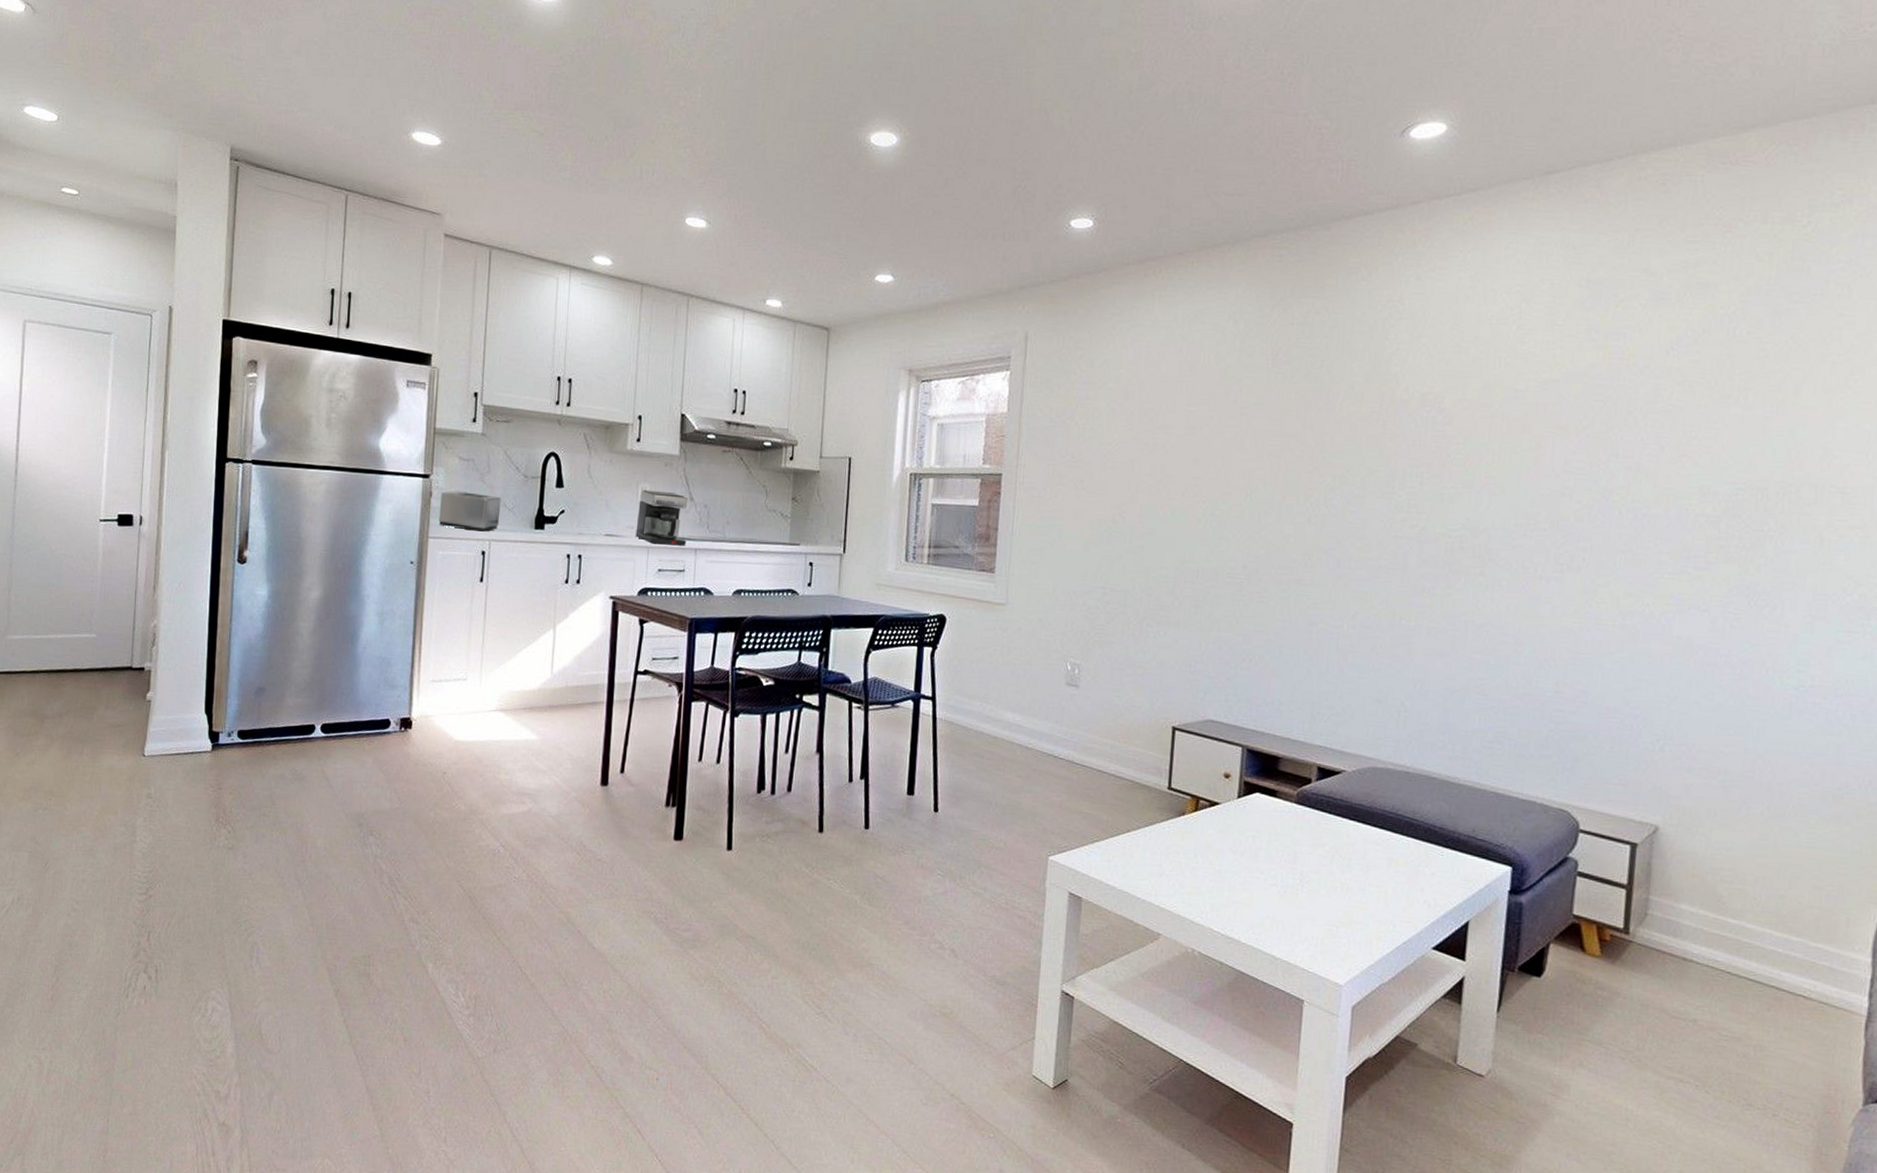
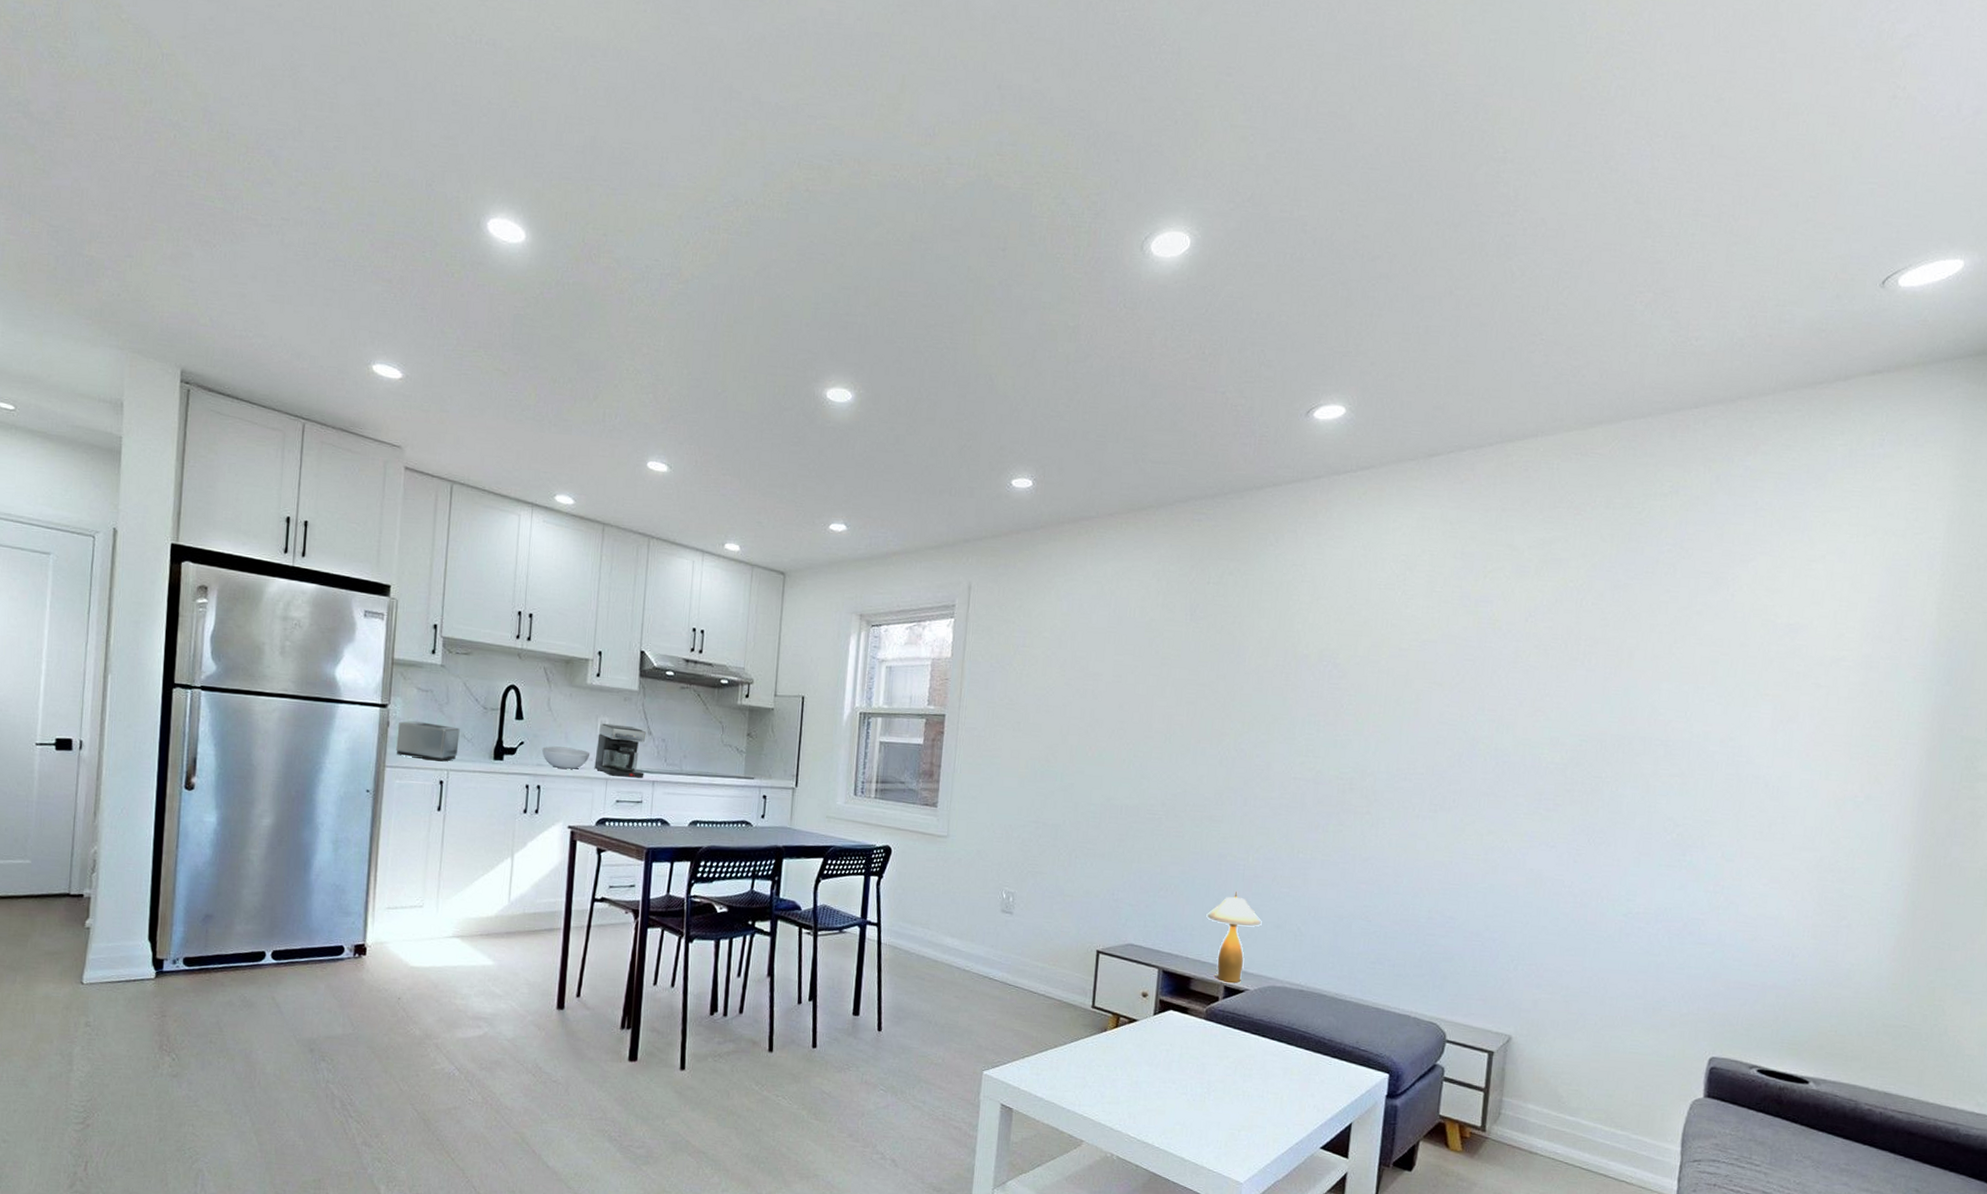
bowl: none [582,514,632,539] -> present [541,746,590,770]
table lamp: none [1297,663,1359,764] -> present [1207,892,1261,984]

